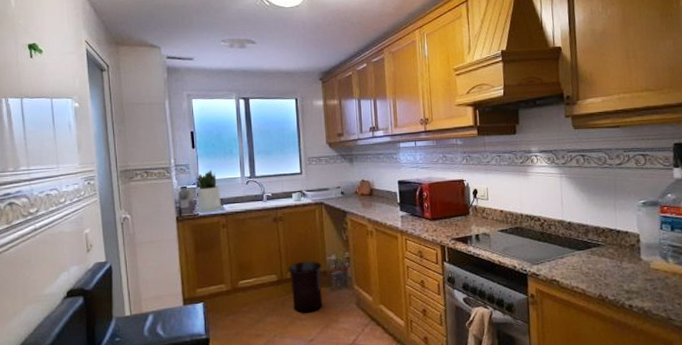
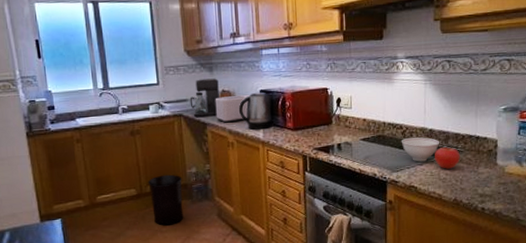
planter: present [194,169,223,213] -> none [42,81,76,128]
coffee maker: none [330,169,359,205] -> present [189,78,219,117]
toaster: none [354,184,389,212] -> present [215,94,250,123]
kettle: none [378,182,410,219] -> present [239,92,272,130]
bowl: none [539,229,580,255] -> present [401,137,440,162]
fruit: none [575,239,602,263] -> present [435,146,460,169]

